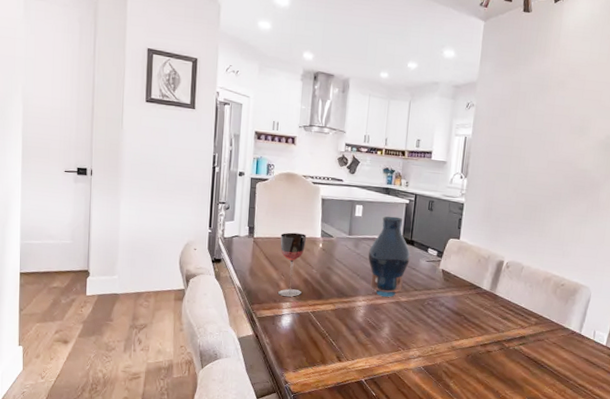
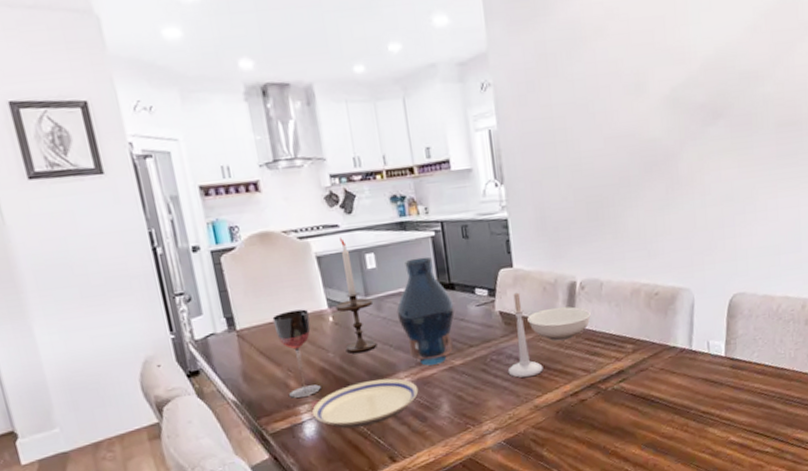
plate: none [291,296,370,330] -> present [312,378,419,429]
candlestick: none [325,188,354,275] -> present [335,237,377,354]
candlestick: none [438,258,465,324] -> present [507,292,544,378]
bowl: none [461,276,510,303] -> present [527,306,591,341]

